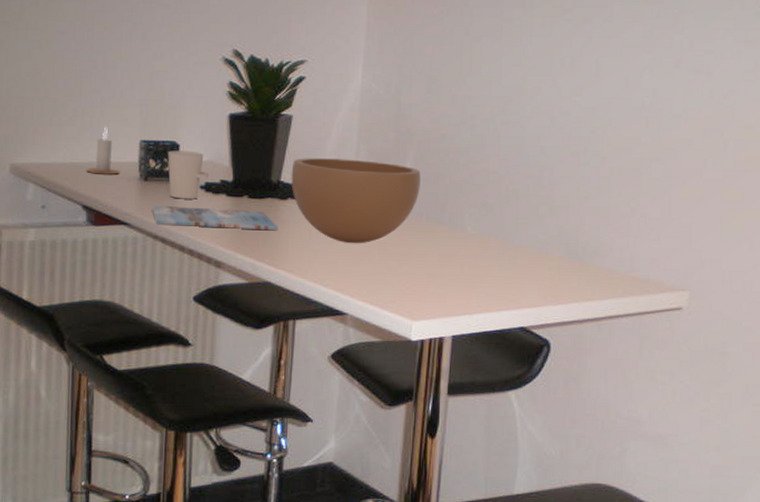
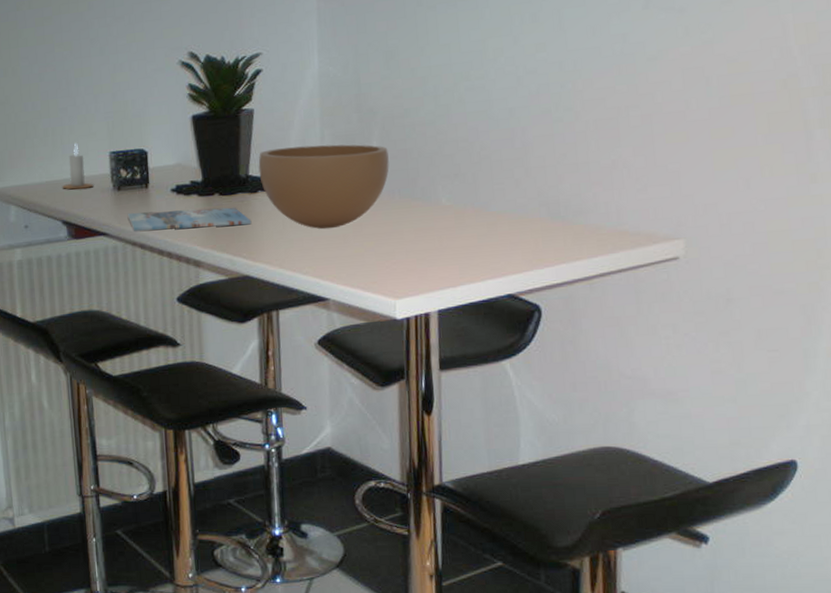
cup: present [168,150,208,200] -> none [137,156,178,205]

